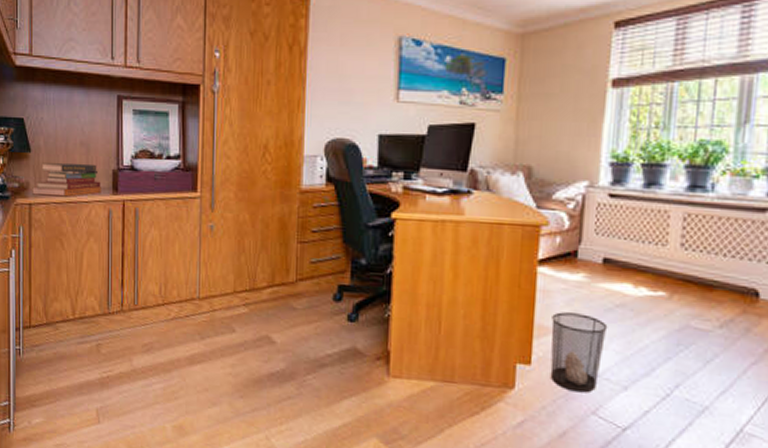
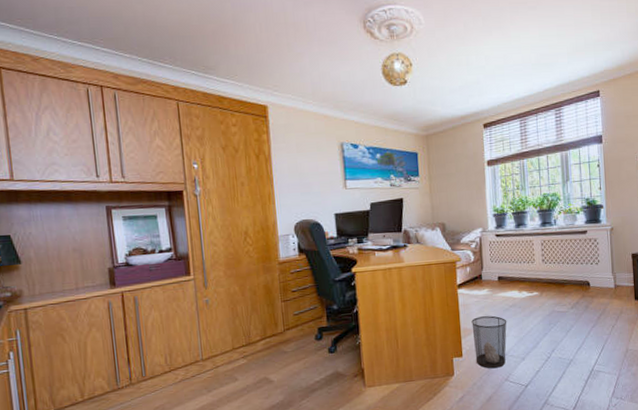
books: present [32,163,101,197] -> none [26,266,99,301]

